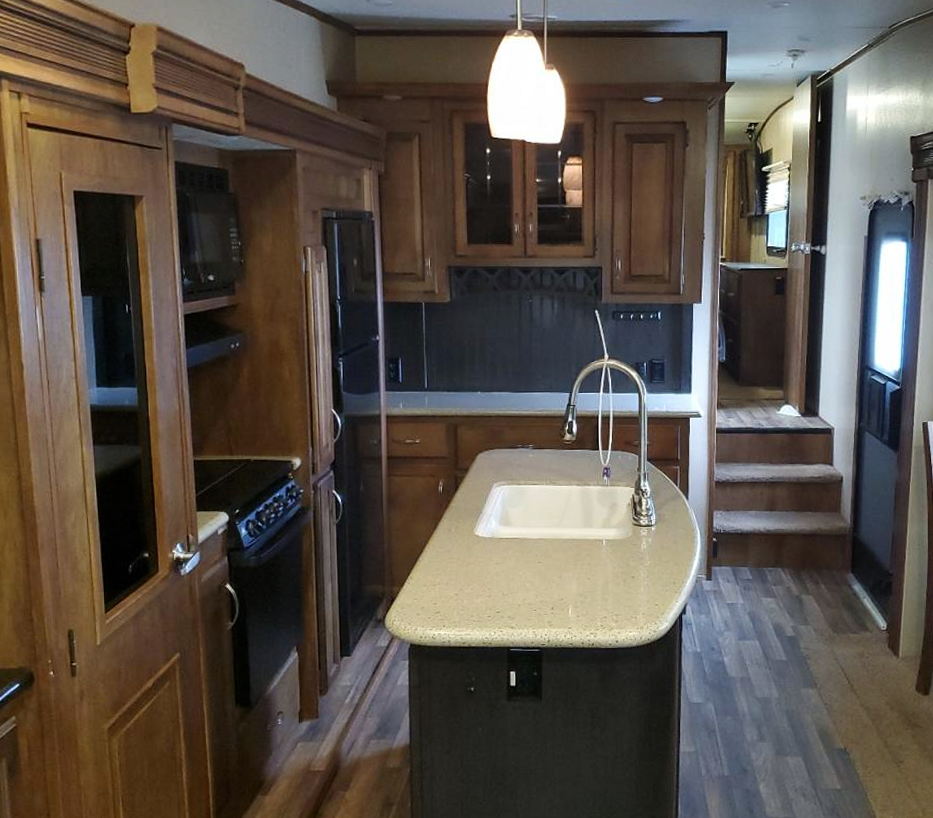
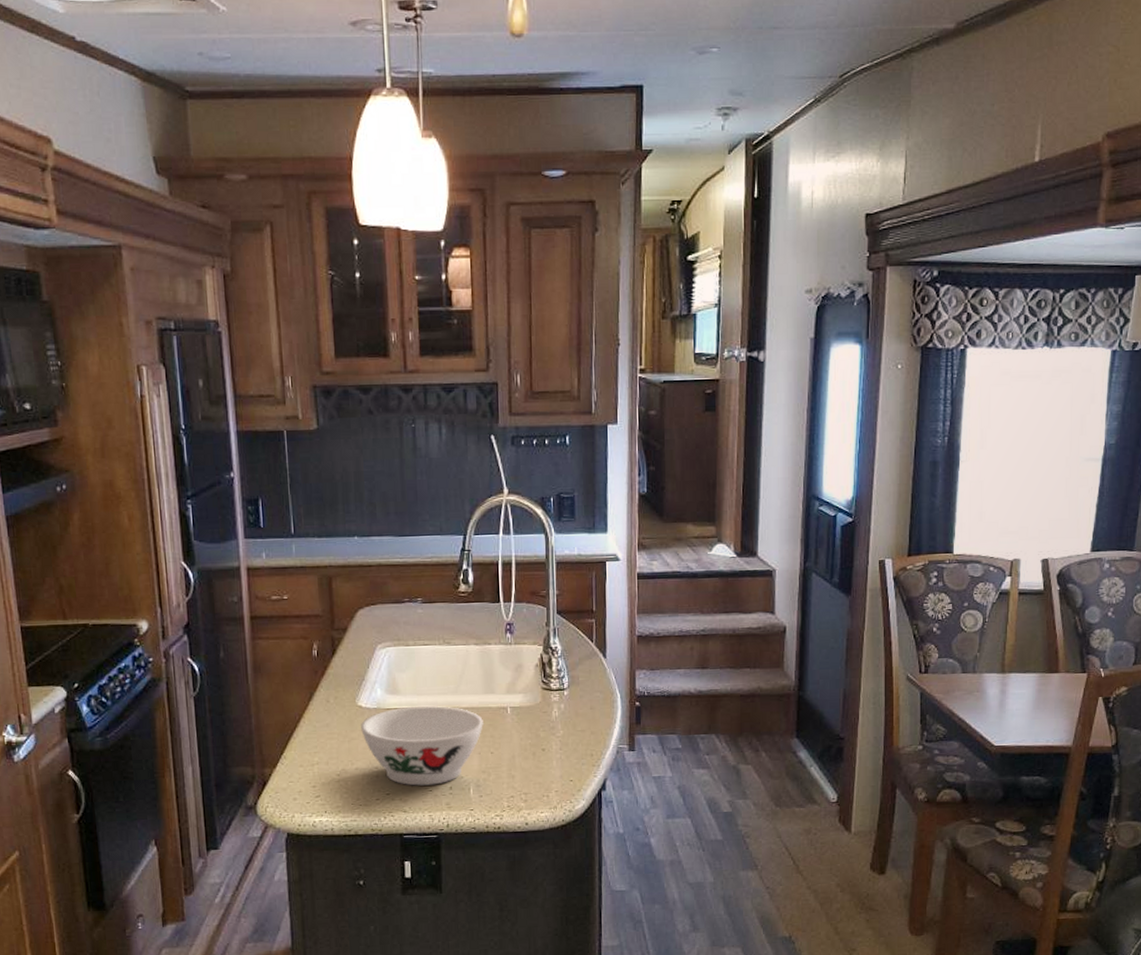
bowl: none [477,536,582,606] -> present [361,705,483,786]

